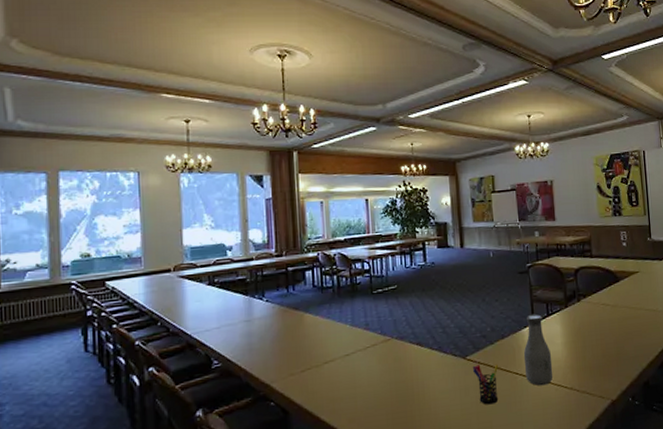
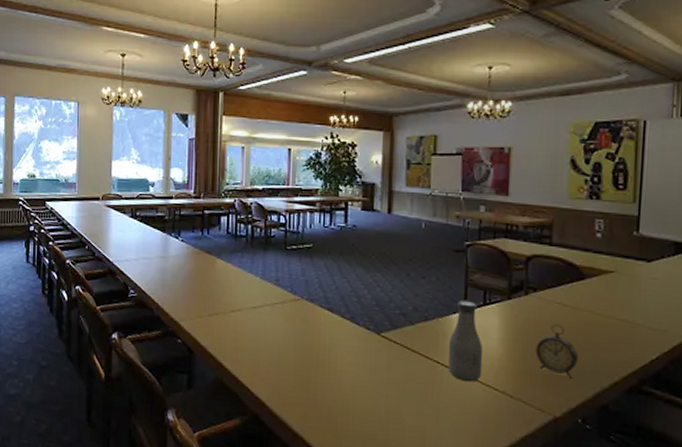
pen holder: present [472,364,499,405] -> none [386,344,417,390]
alarm clock: none [591,321,623,366] -> present [535,323,579,379]

